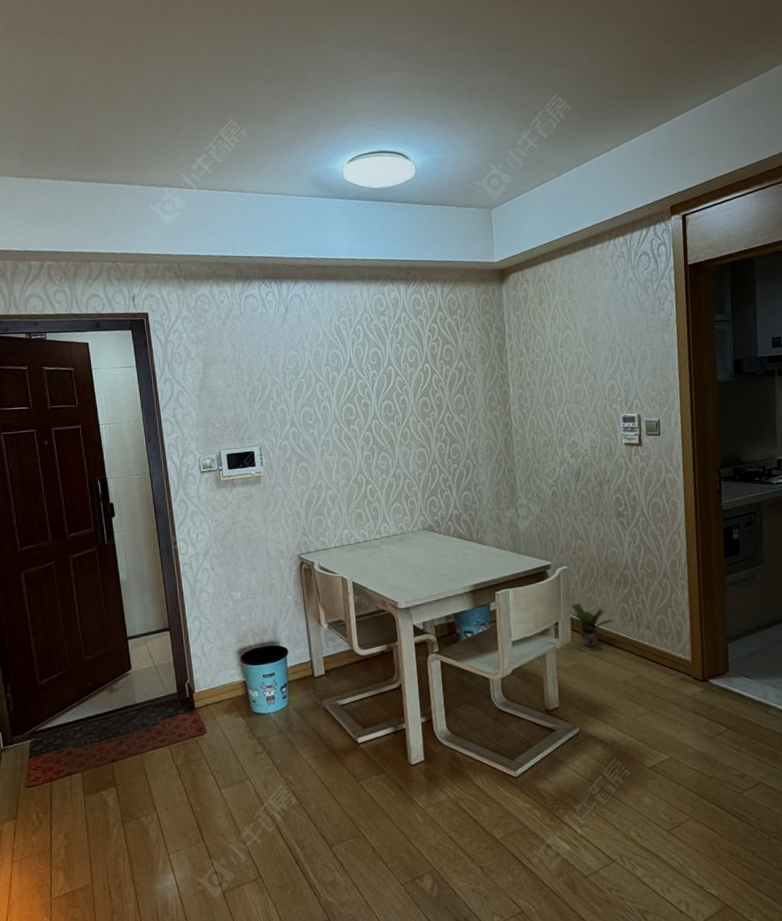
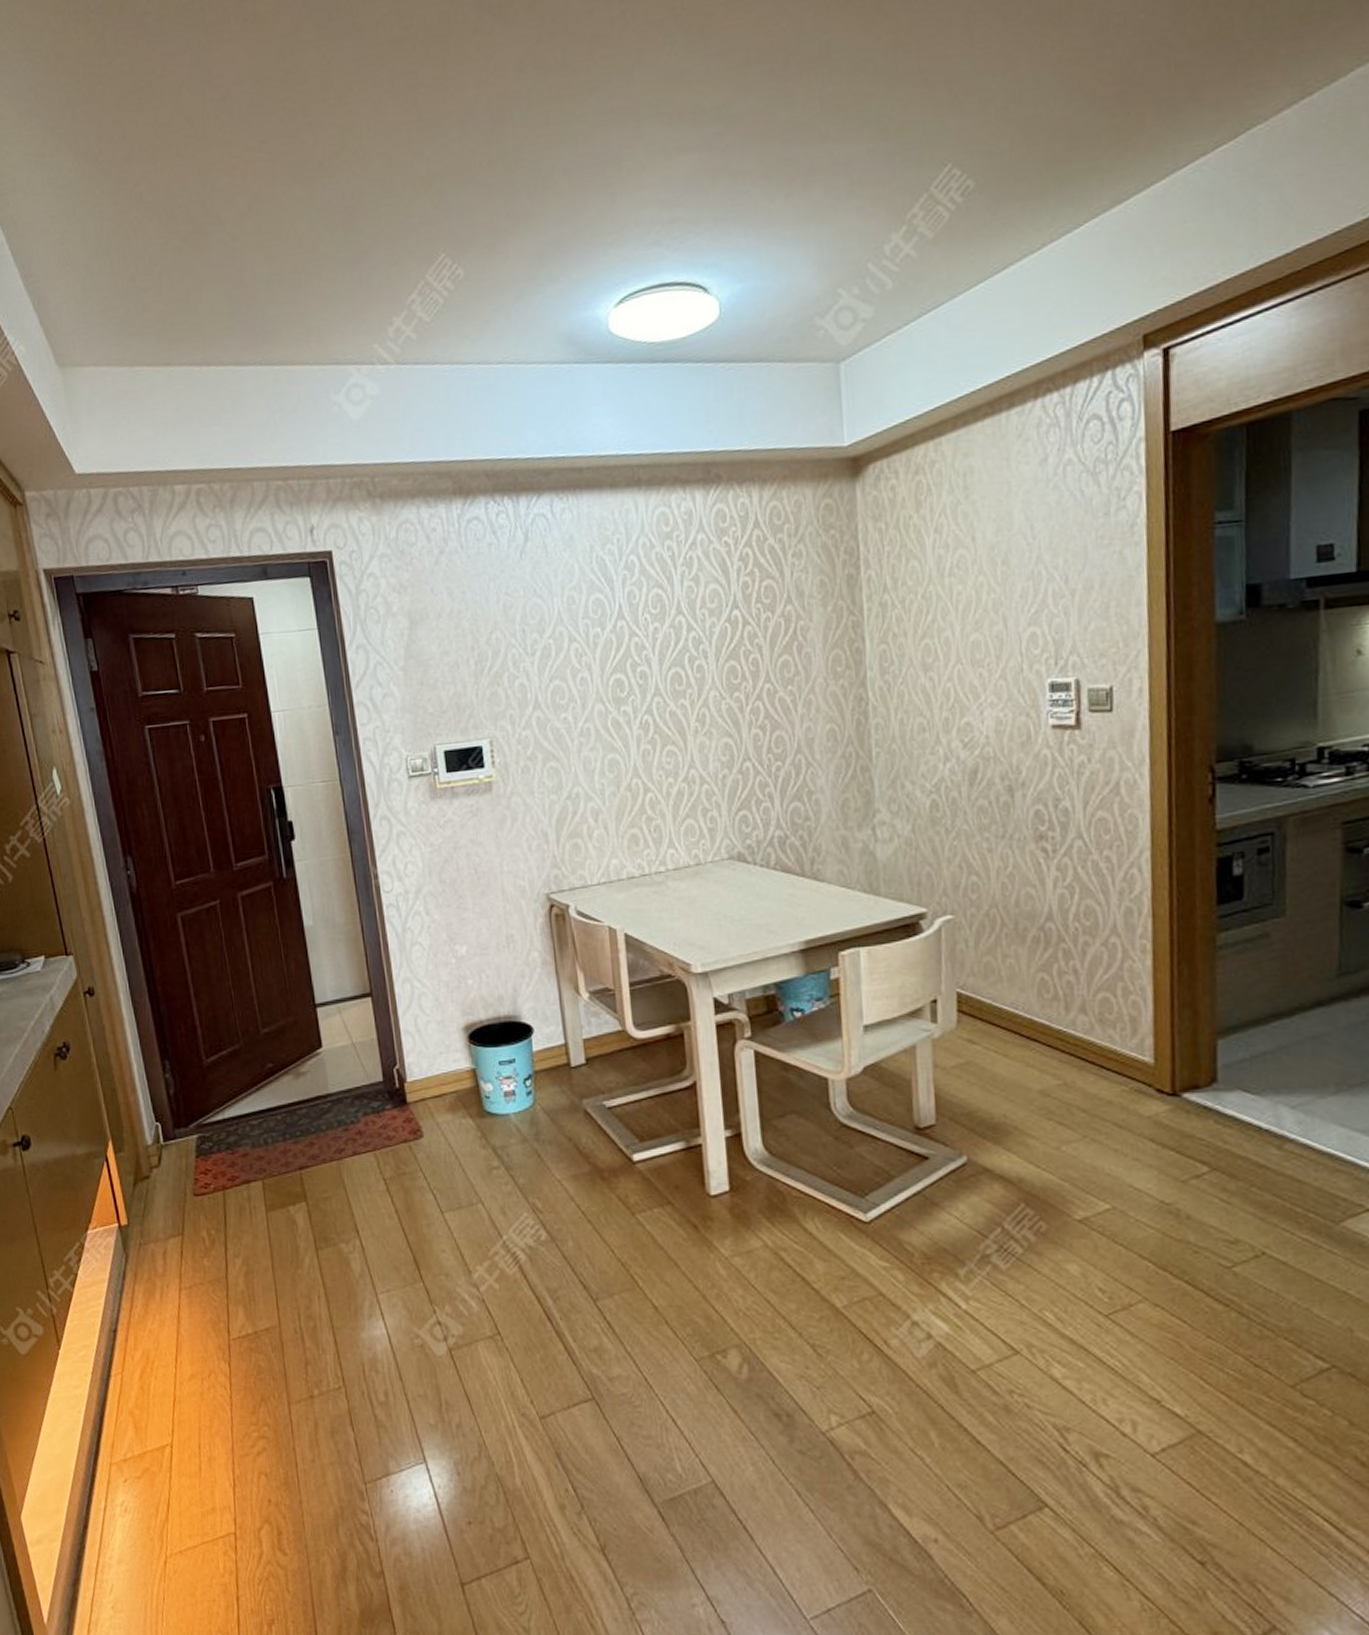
potted plant: present [571,603,615,647] -> none [957,970,1028,1038]

